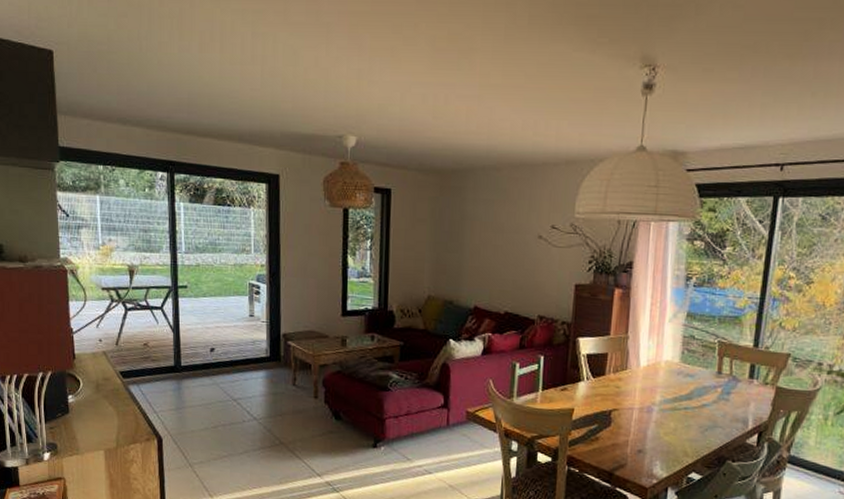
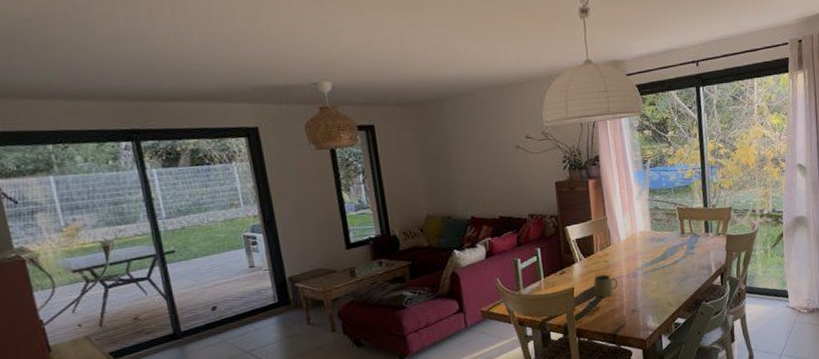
mug: none [597,401,628,428] -> present [593,274,619,298]

